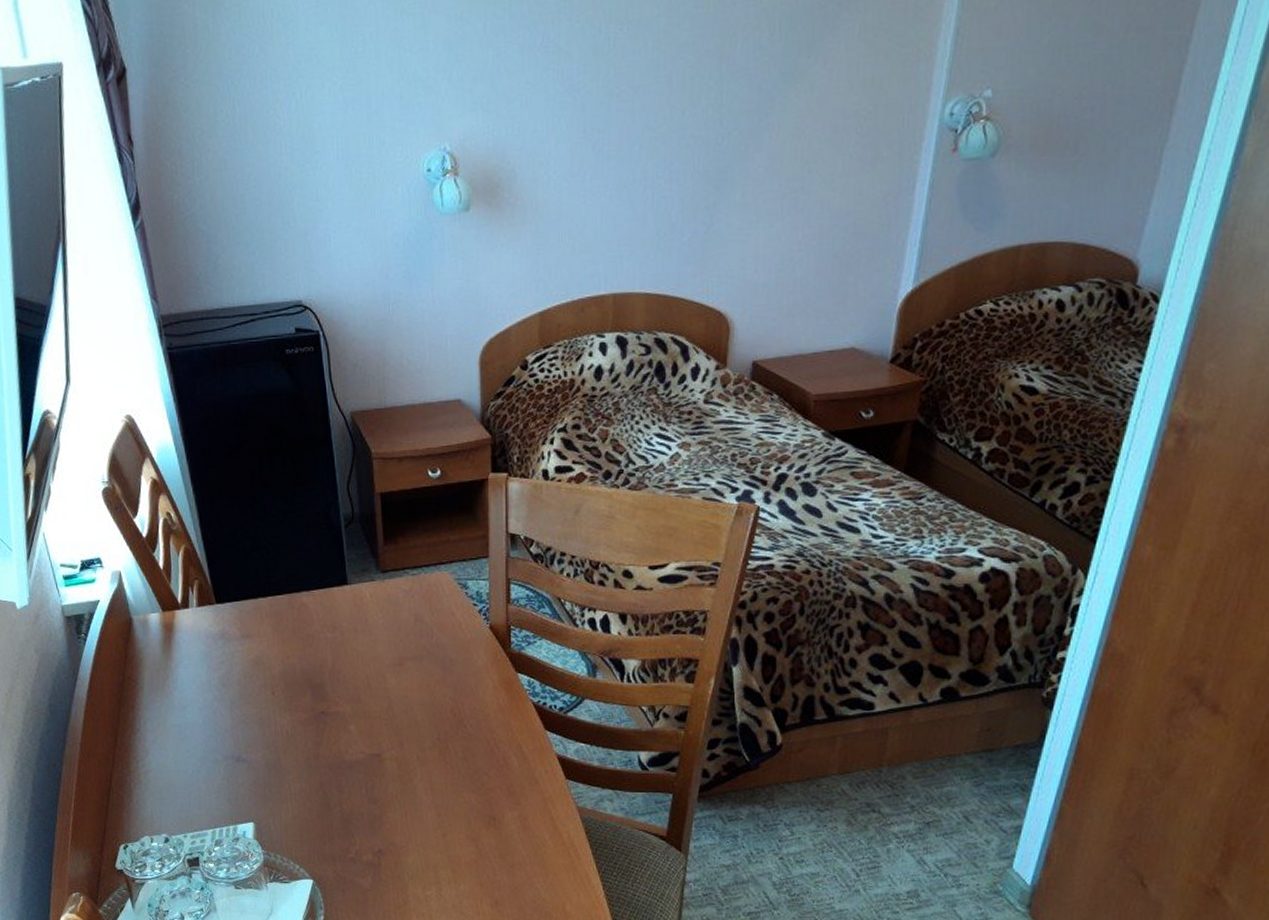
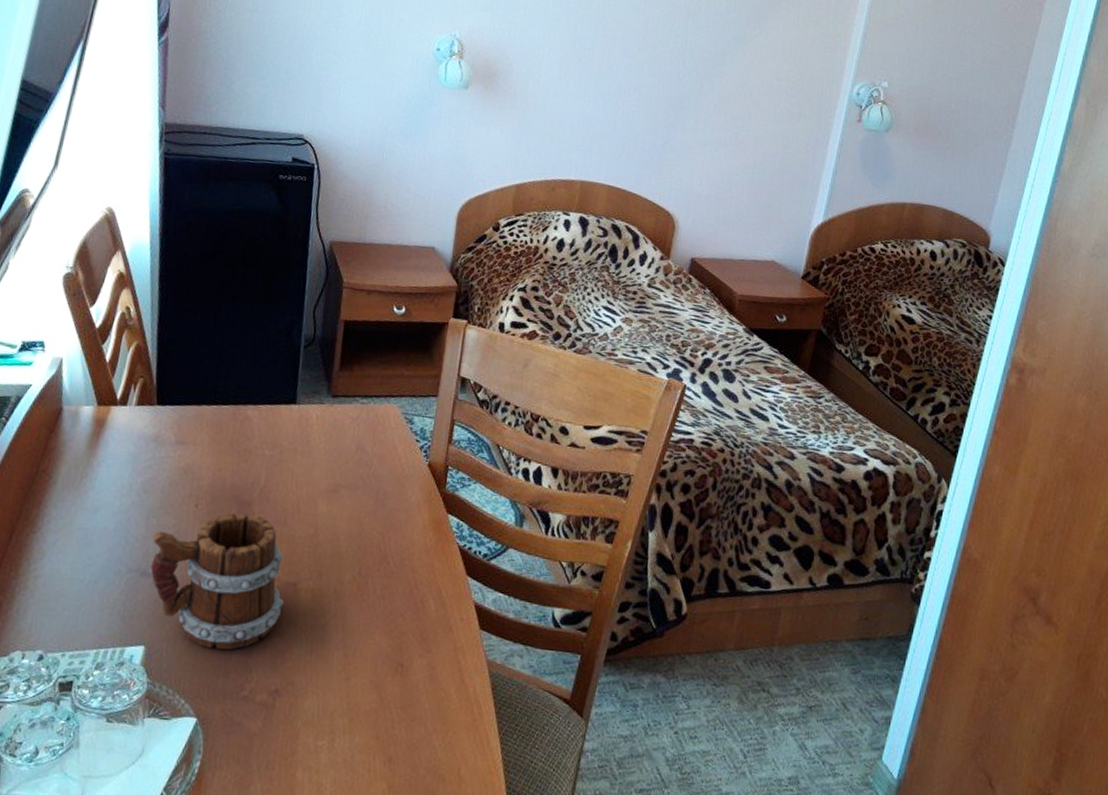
mug: none [240,695,371,820] -> present [150,513,284,650]

